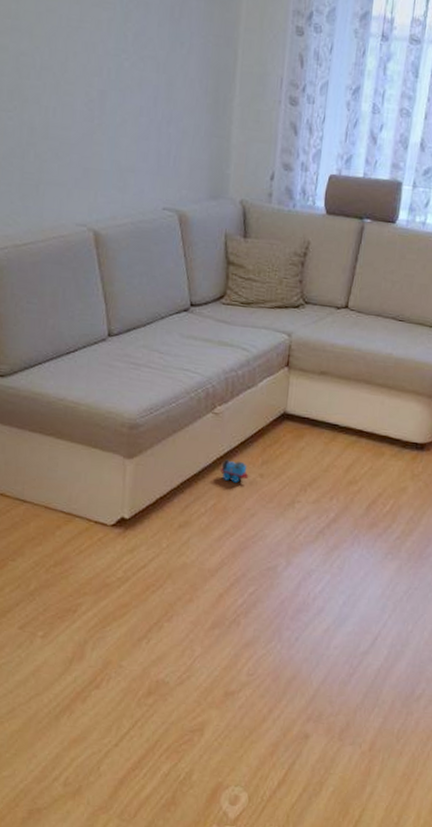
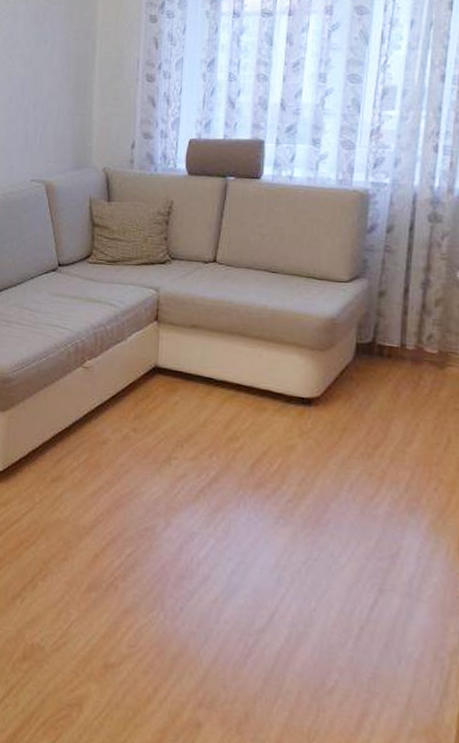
toy train: present [220,459,249,483] -> none [91,413,122,437]

